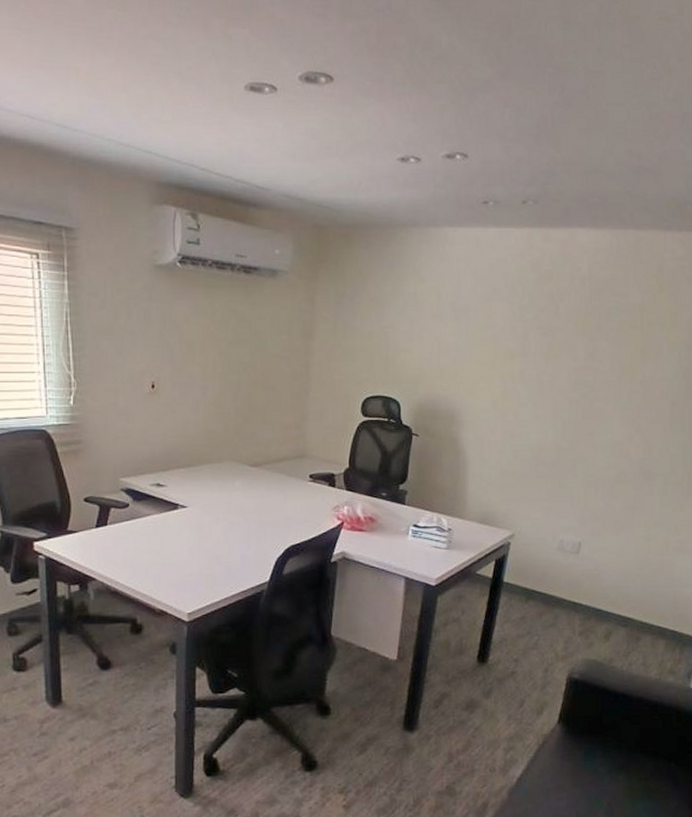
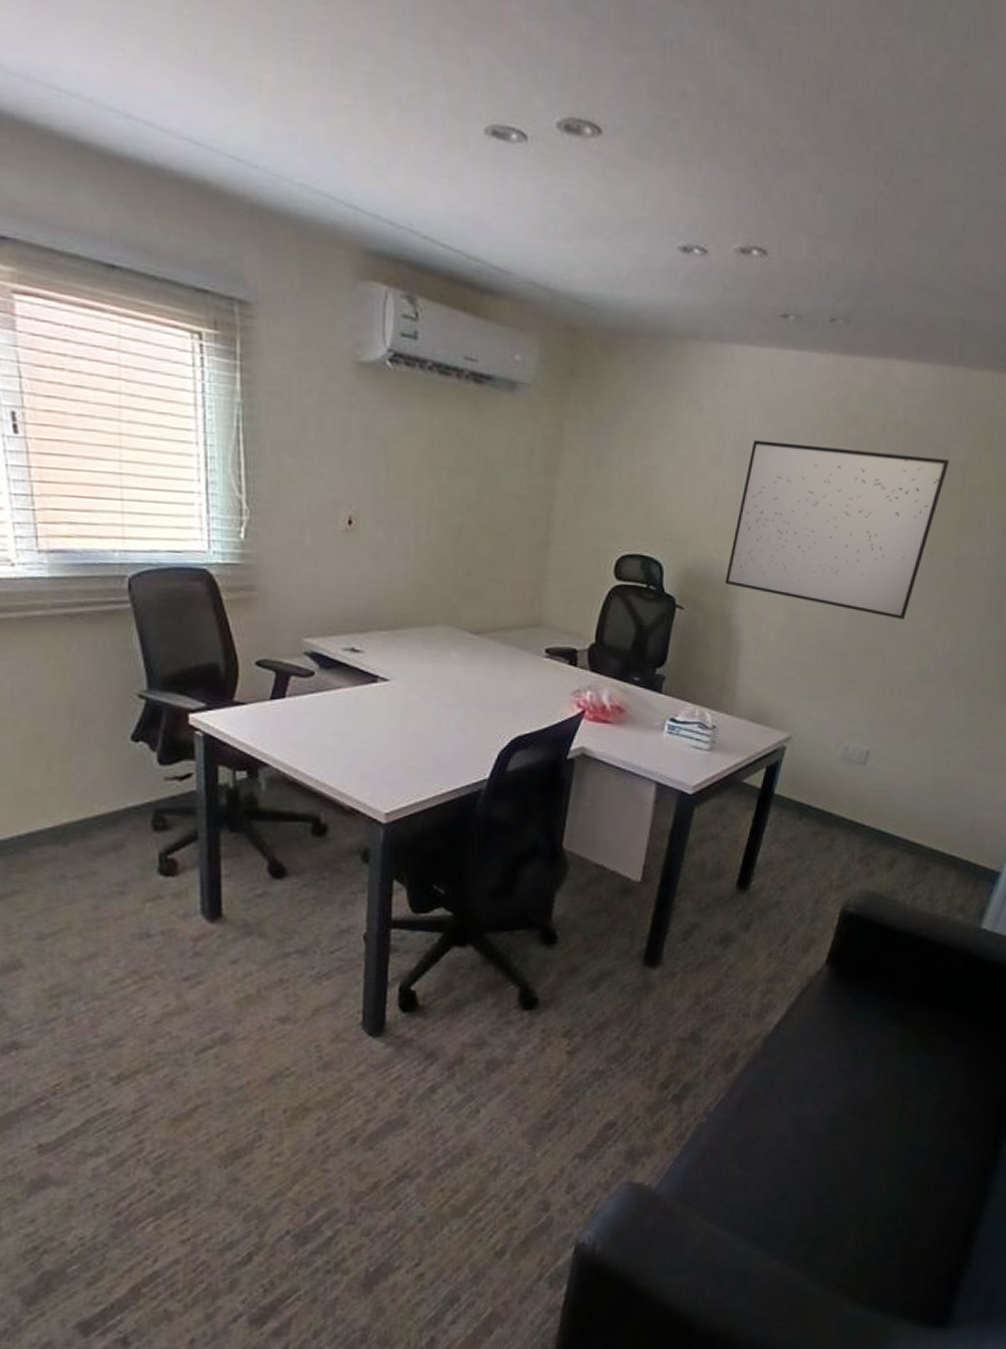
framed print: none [451,299,629,433] -> present [725,440,949,619]

